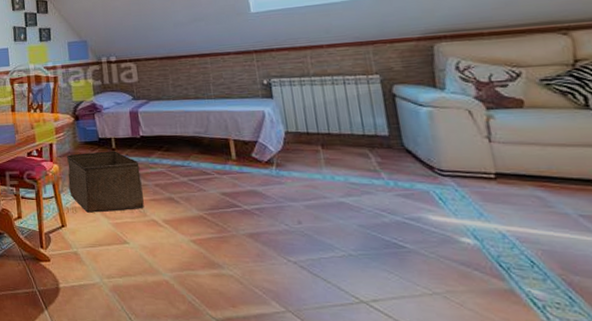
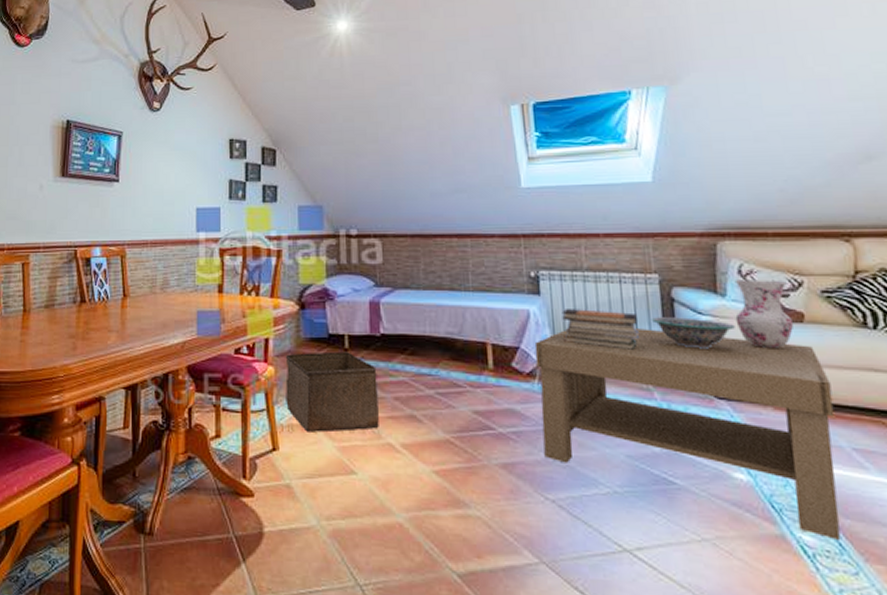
coffee table: none [270,120,571,294] -> present [534,329,841,540]
book stack: none [293,107,366,139] -> present [562,309,641,350]
decorative bowl: none [374,109,457,135] -> present [651,317,736,349]
vase: none [454,73,514,132] -> present [735,280,794,348]

